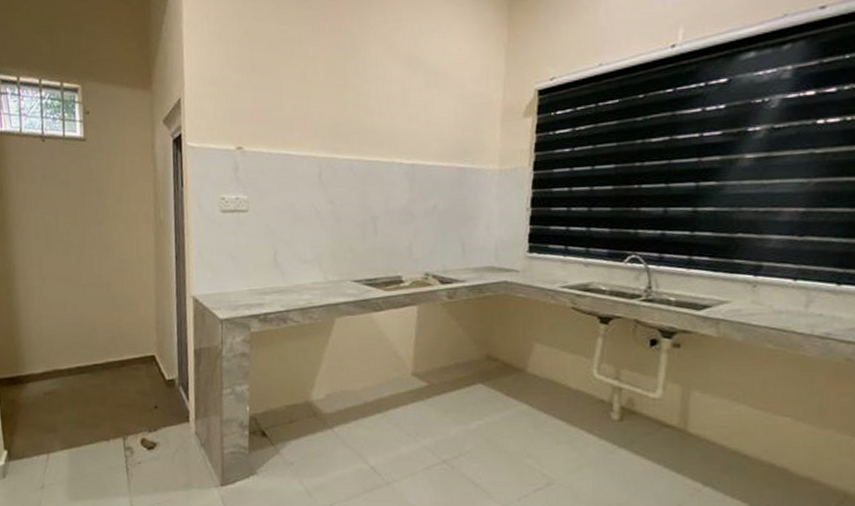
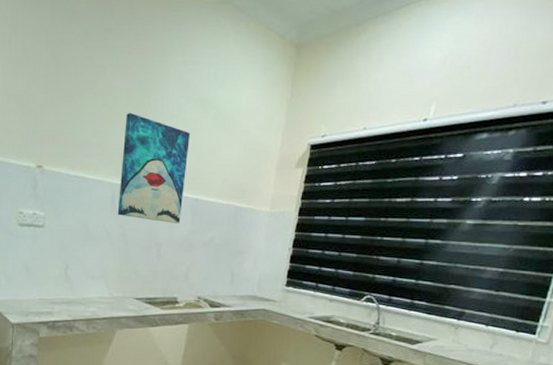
wall art: none [326,80,399,194] -> present [117,112,190,223]

